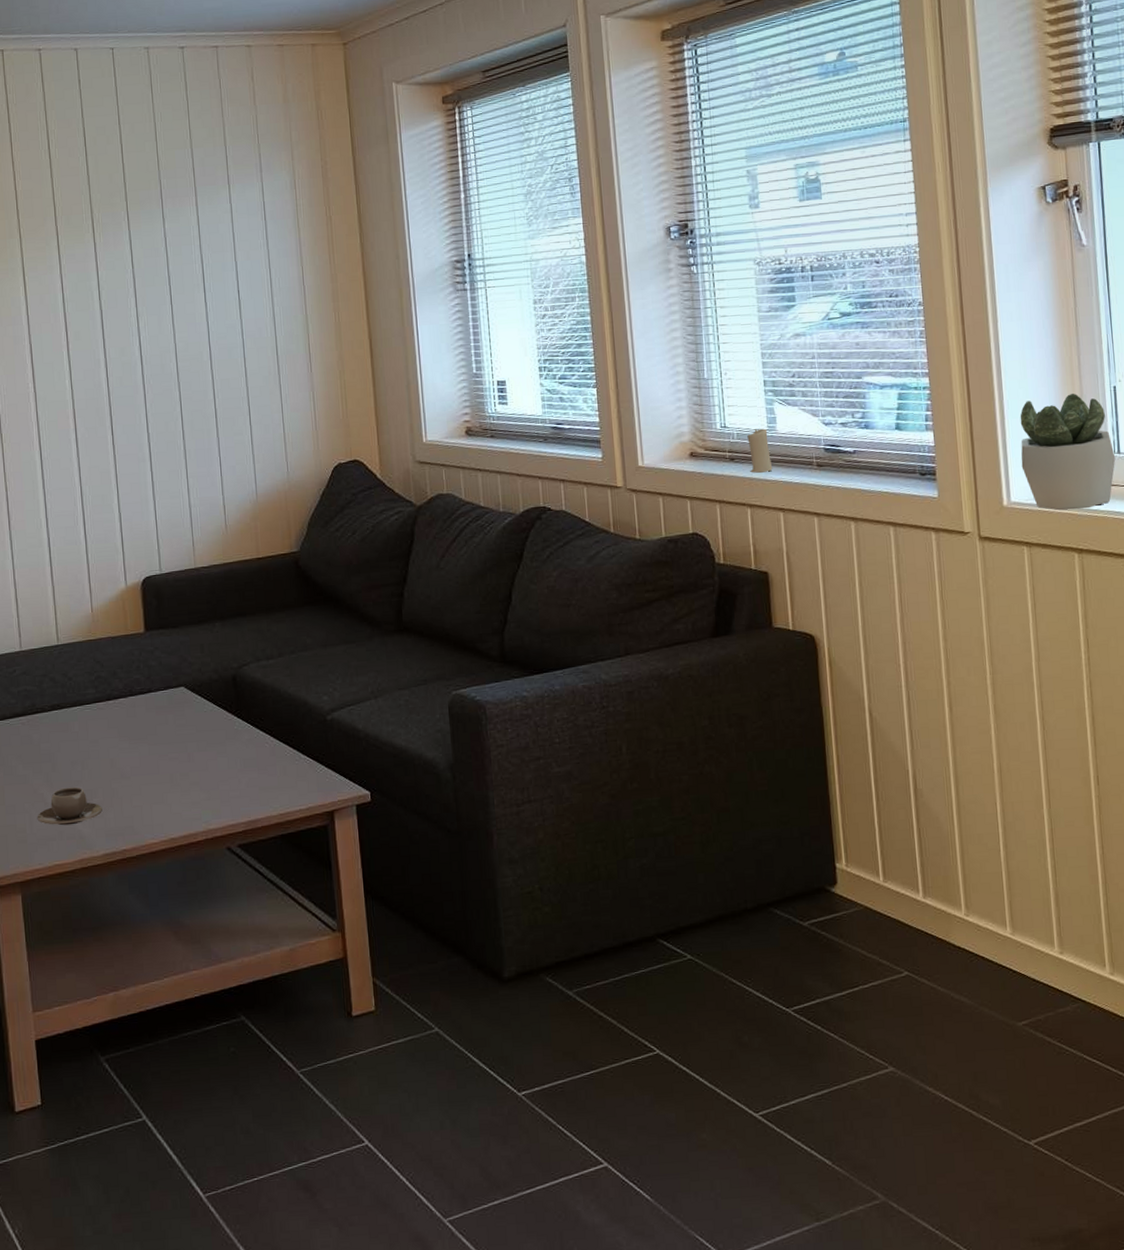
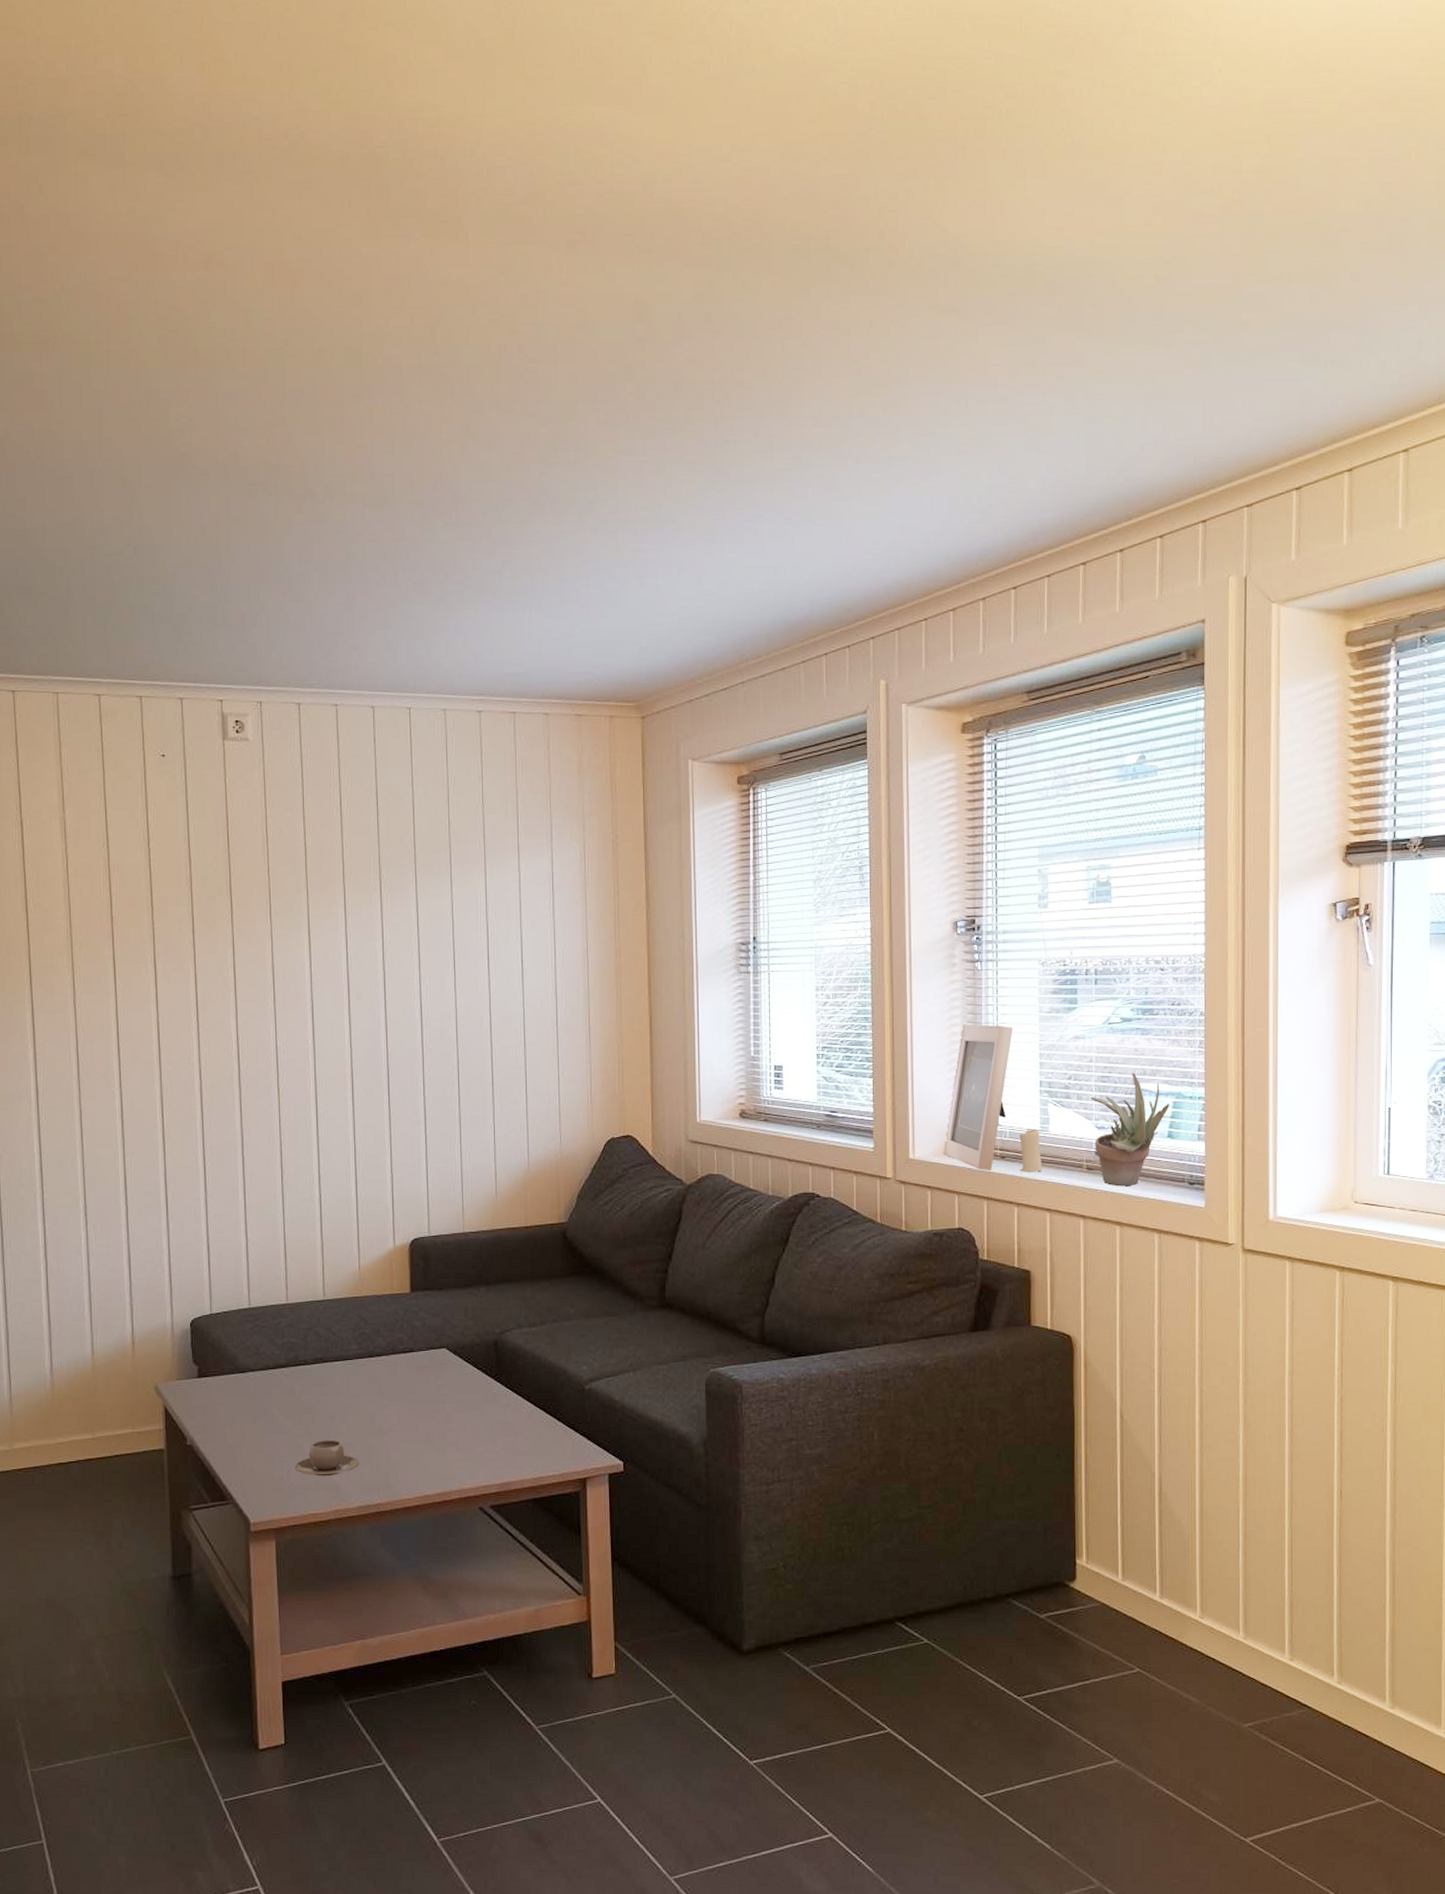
picture frame: none [672,327,733,474] -> present [943,1024,1013,1171]
succulent plant: none [816,367,895,482] -> present [1091,1073,1170,1187]
succulent plant: present [1020,394,1116,511] -> none [1290,1113,1385,1228]

